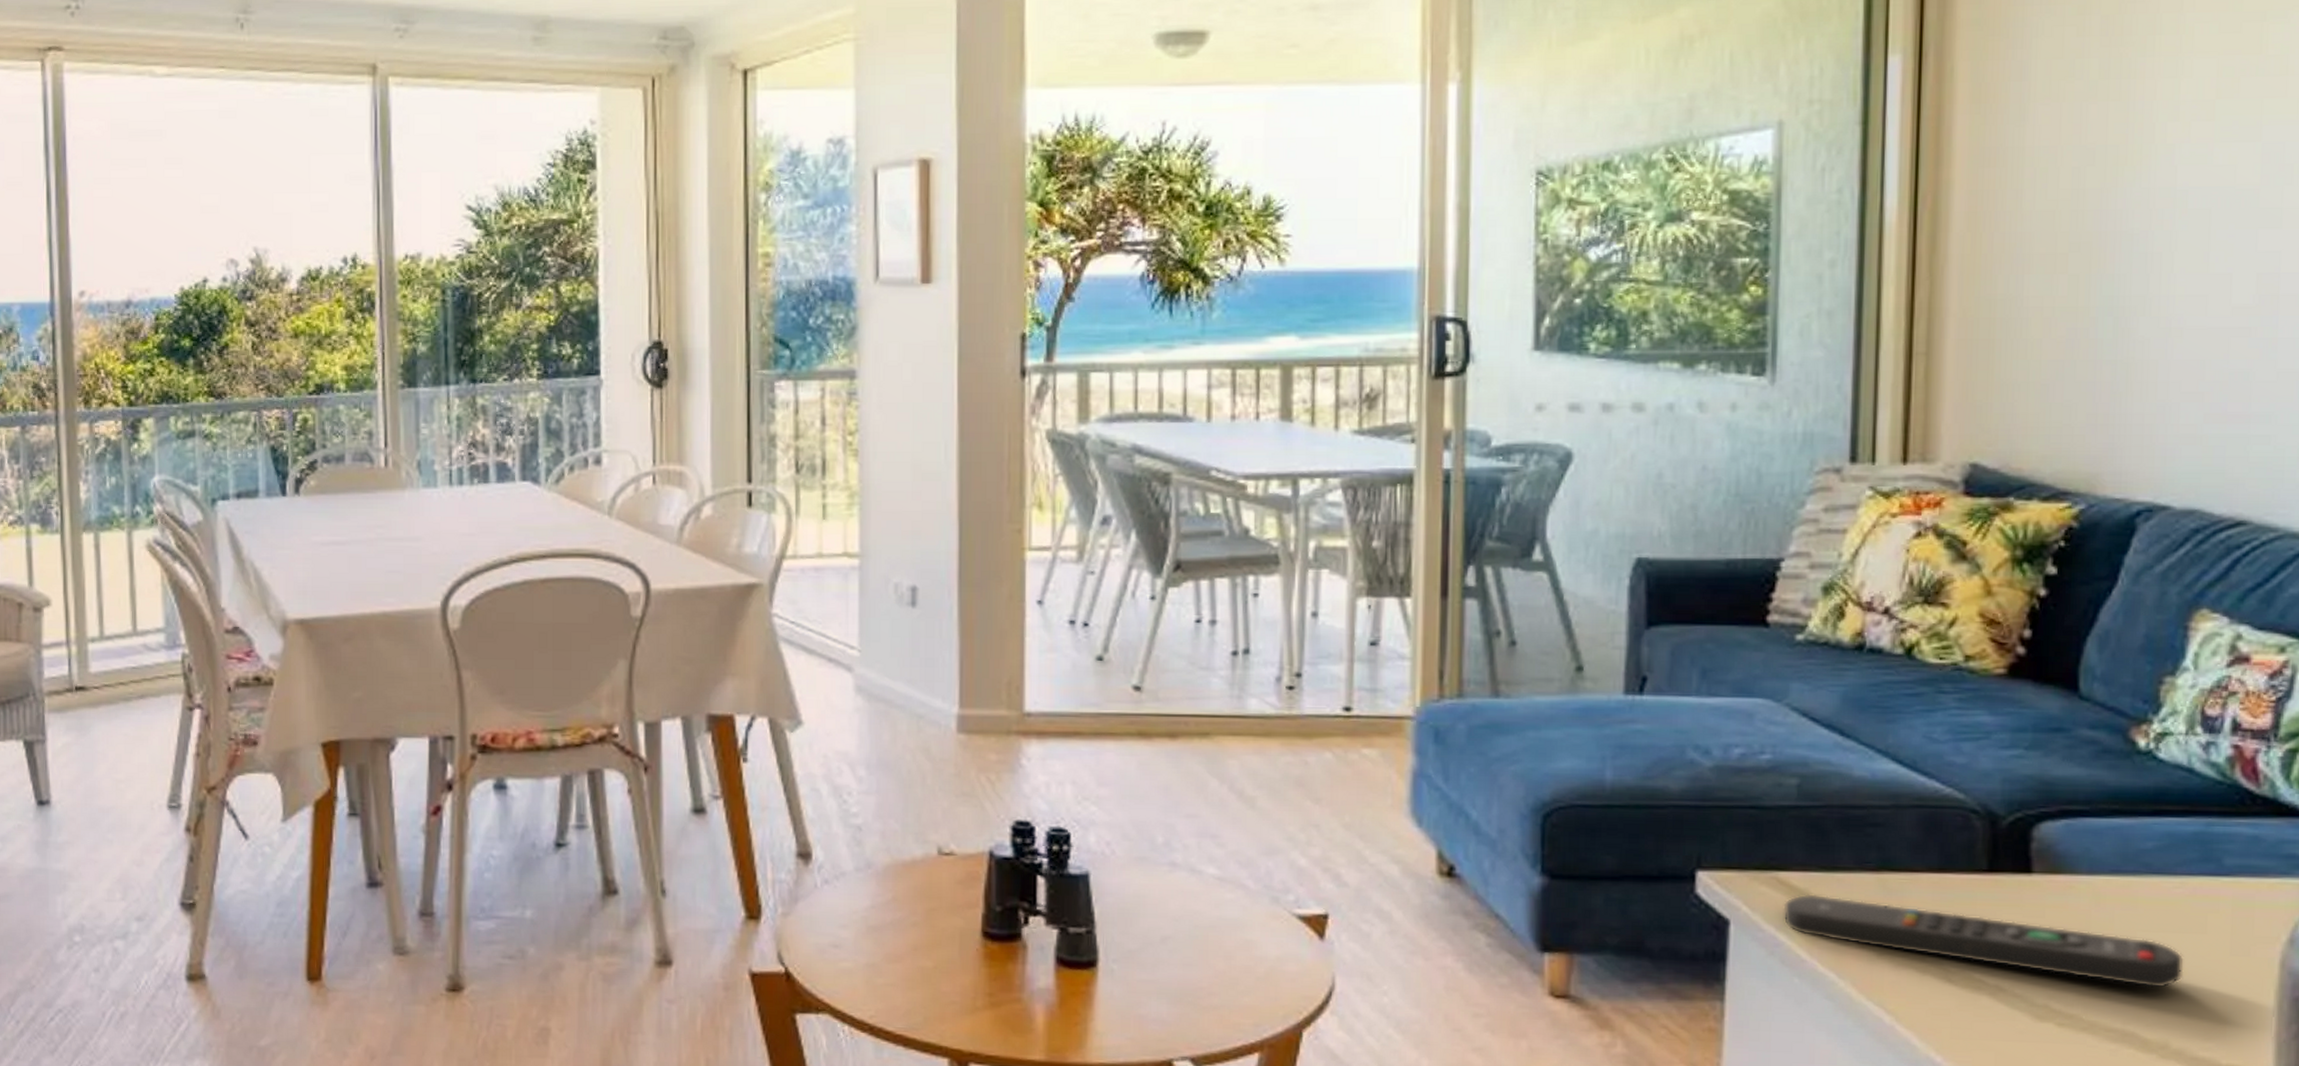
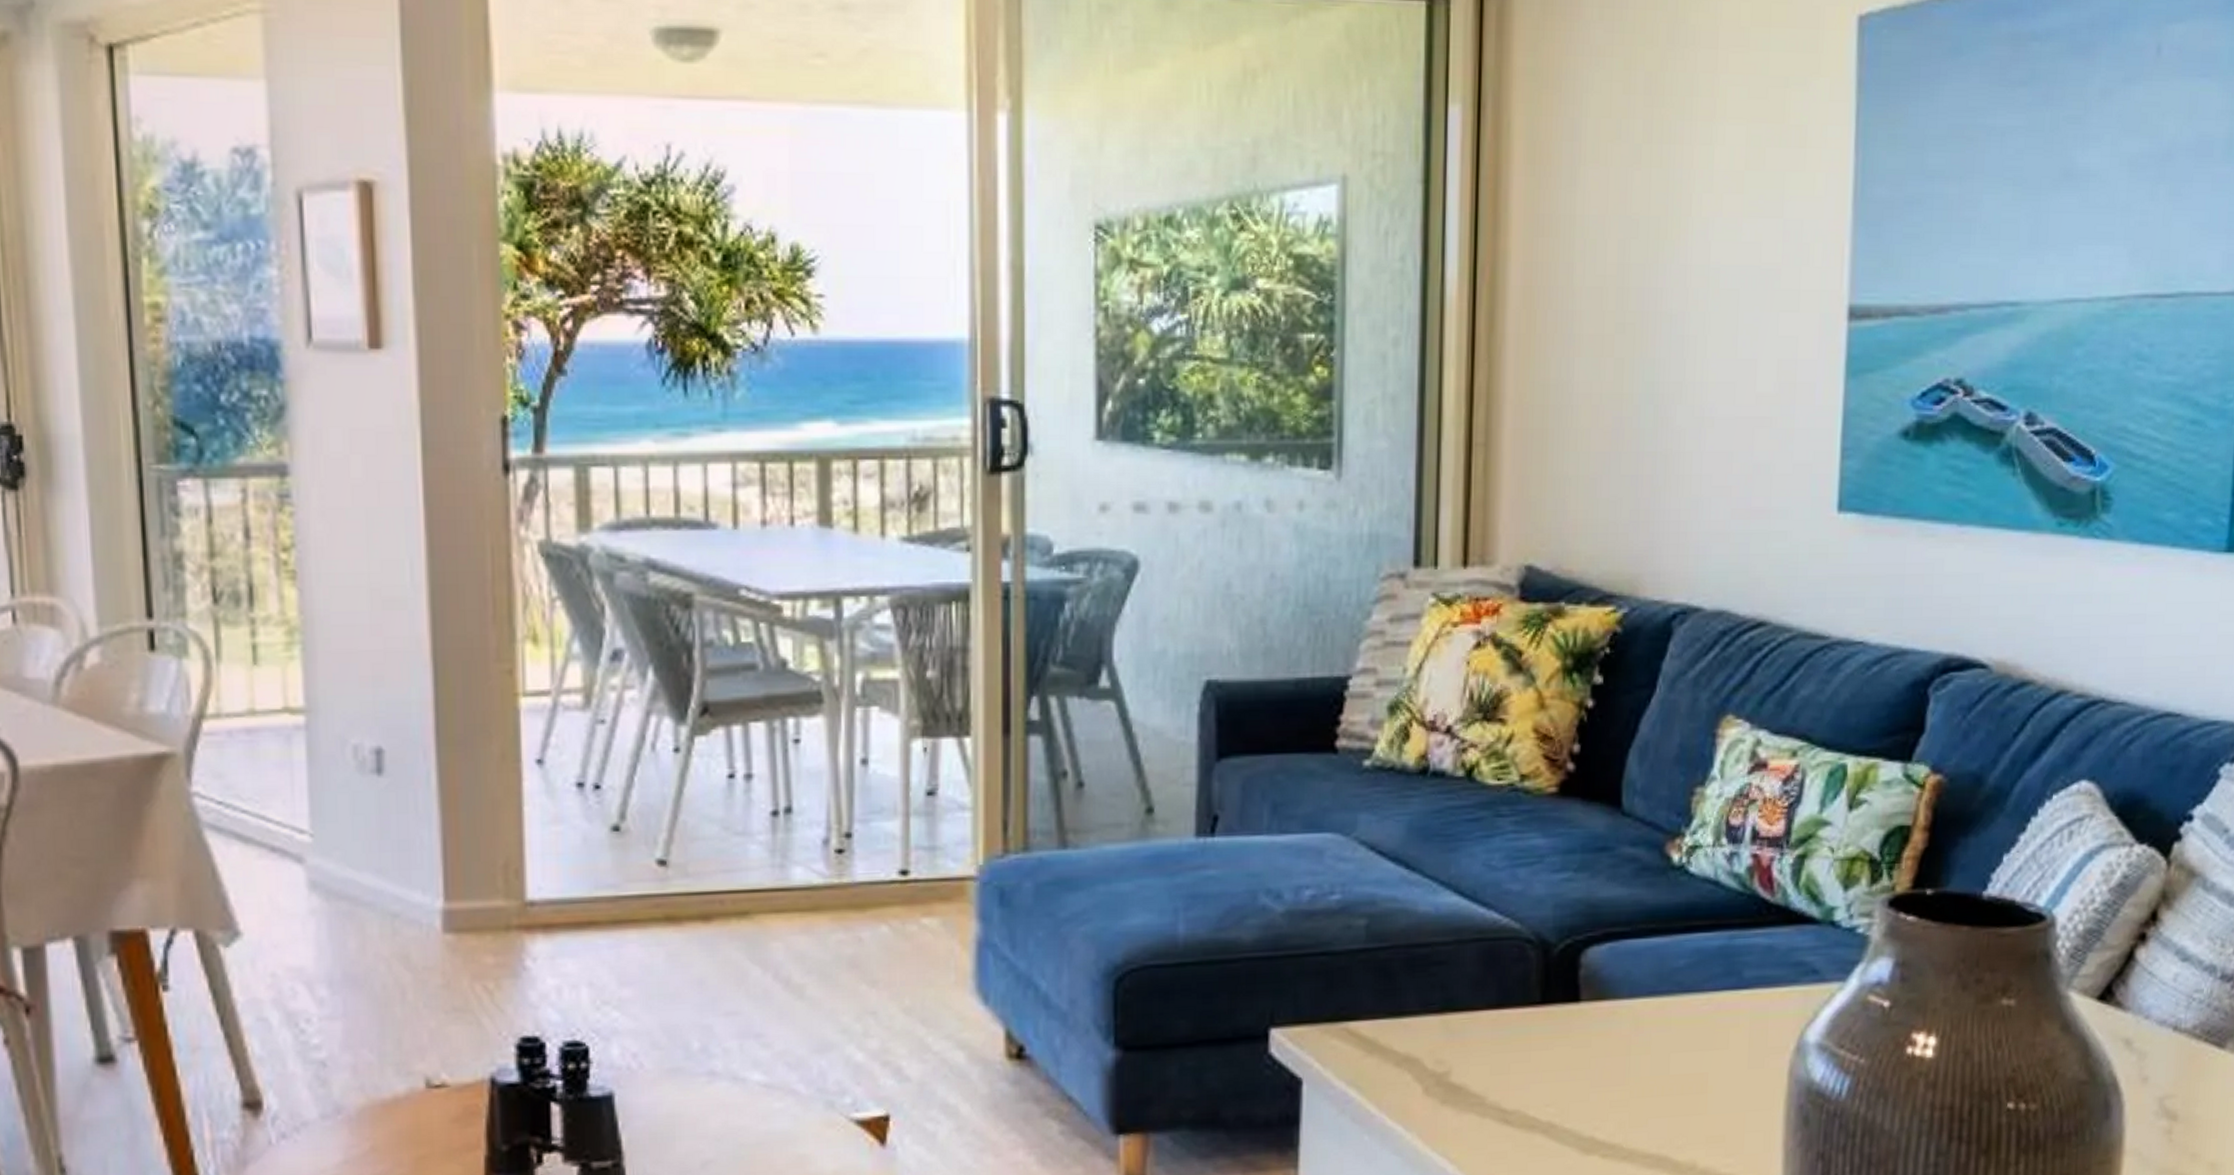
remote control: present [1783,894,2184,989] -> none [1353,1042,1710,1110]

